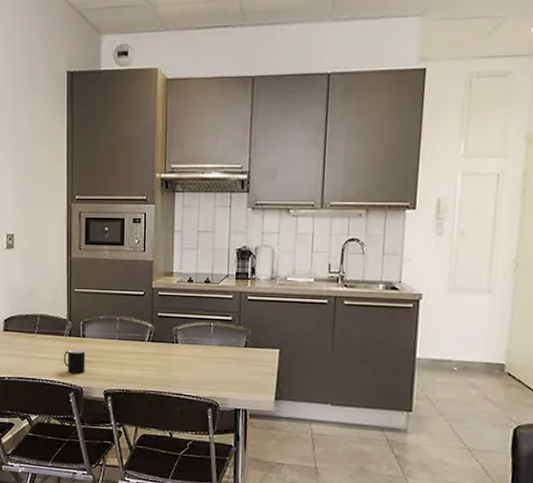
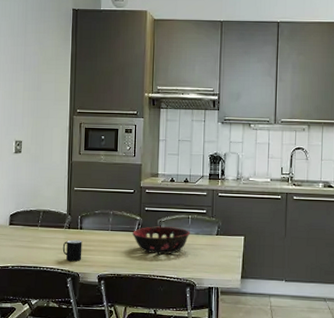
decorative bowl: none [142,335,212,369] -> present [132,226,190,255]

